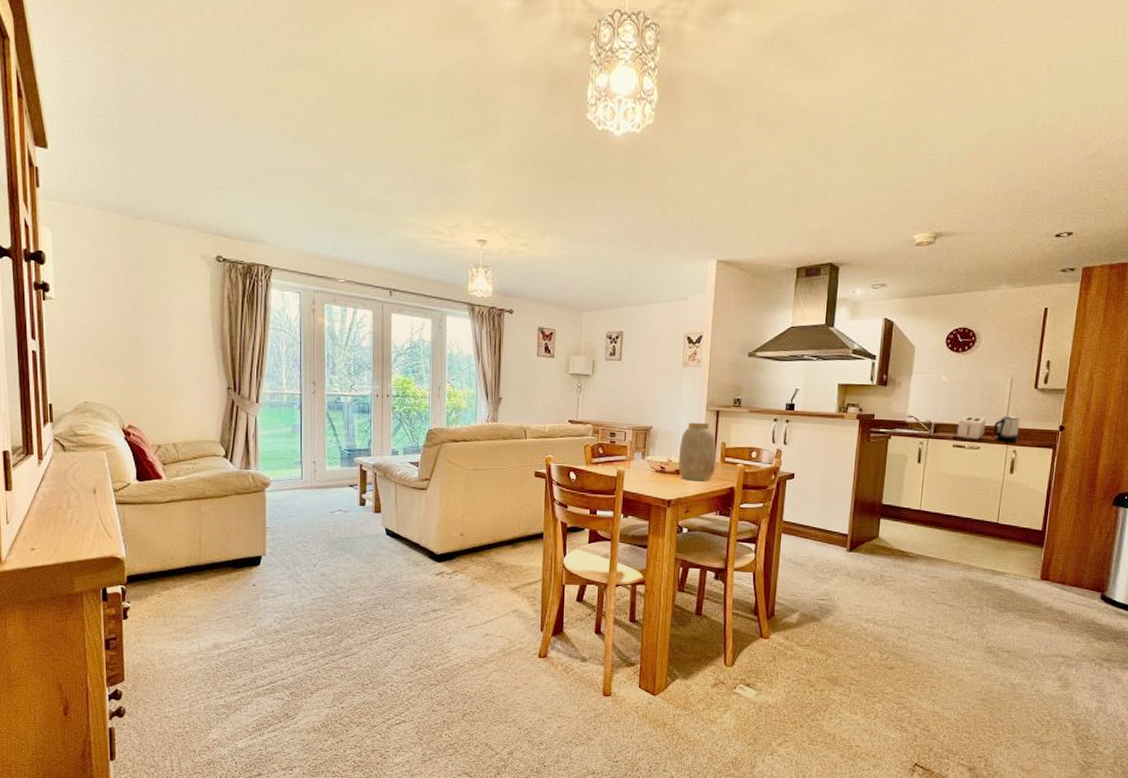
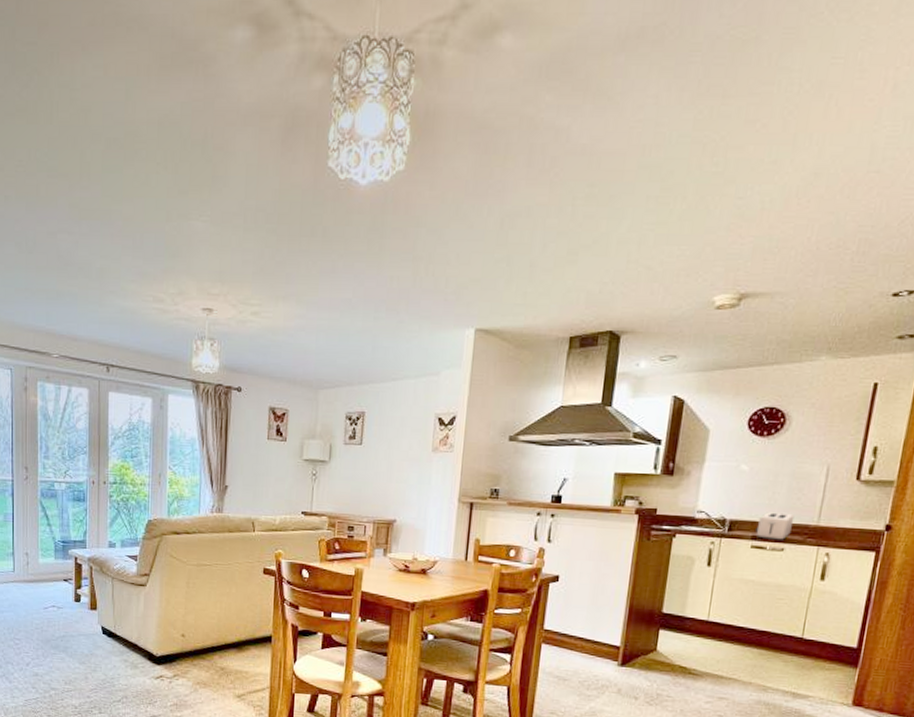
vase: present [678,422,716,482] -> none [424,515,469,583]
kettle: present [993,415,1020,443] -> none [802,512,836,544]

